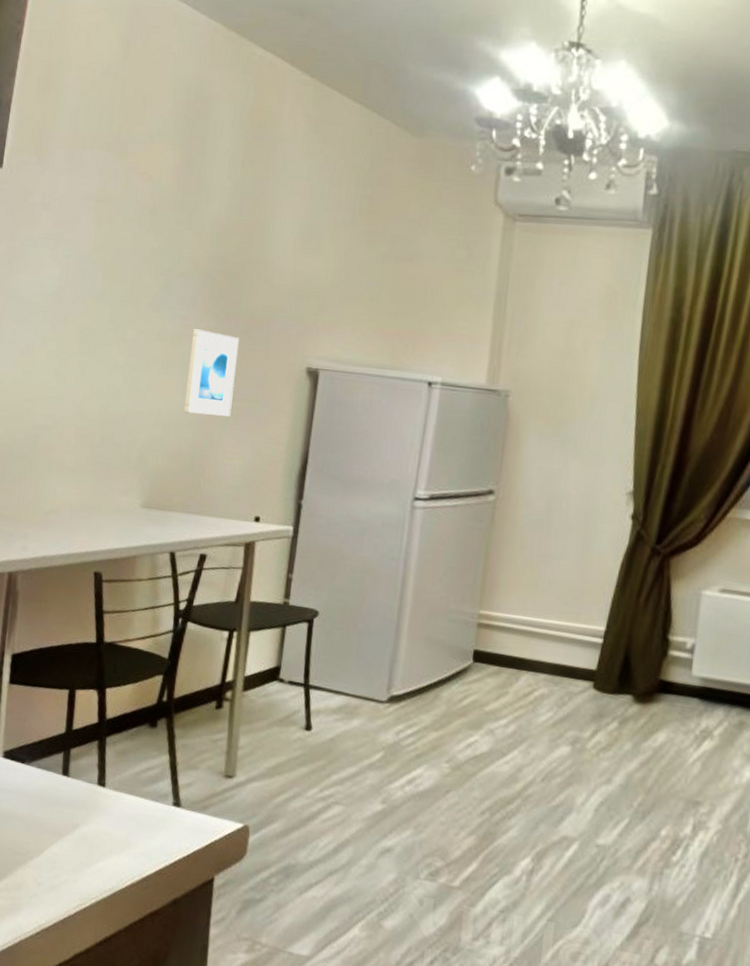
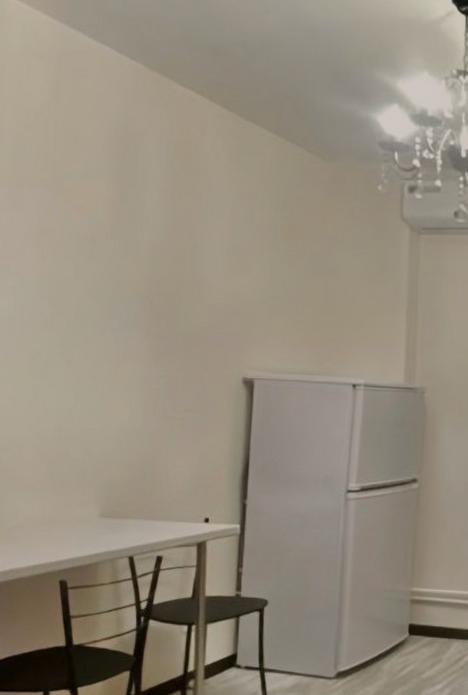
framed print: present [184,329,239,417] -> none [132,348,179,428]

